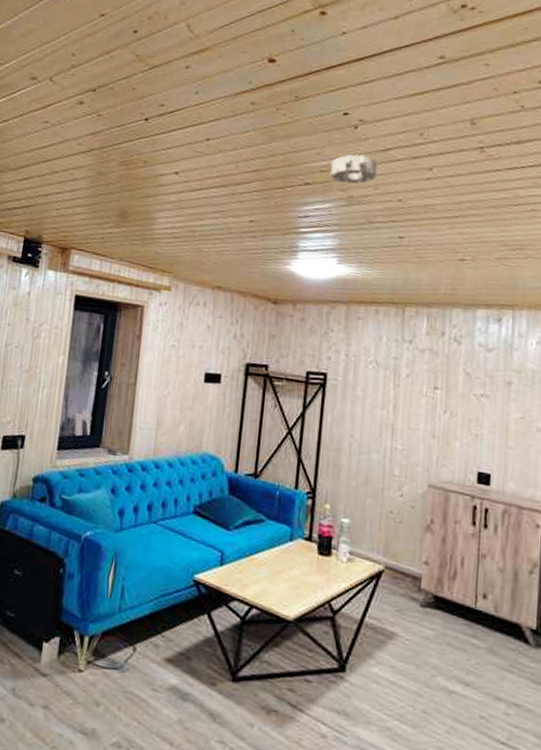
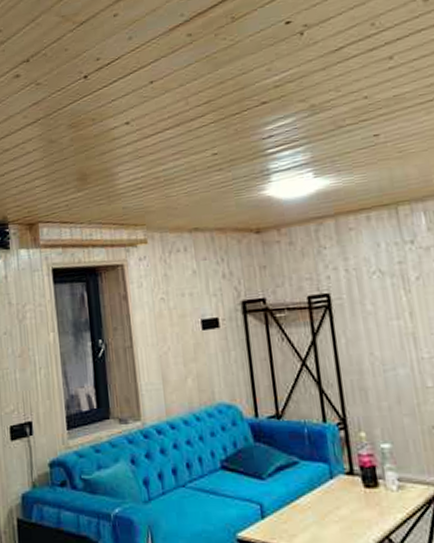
smoke detector: present [330,154,377,184] -> none [284,60,335,94]

